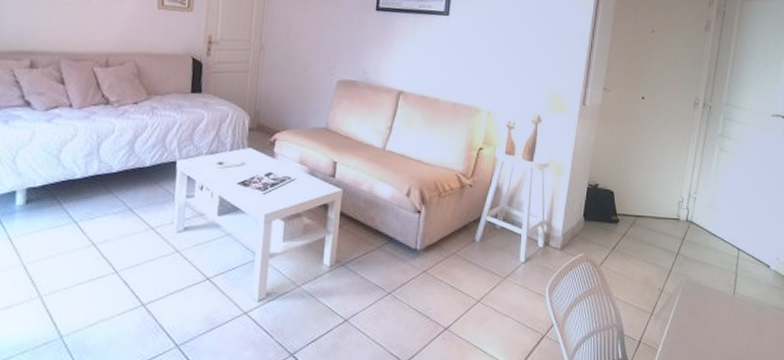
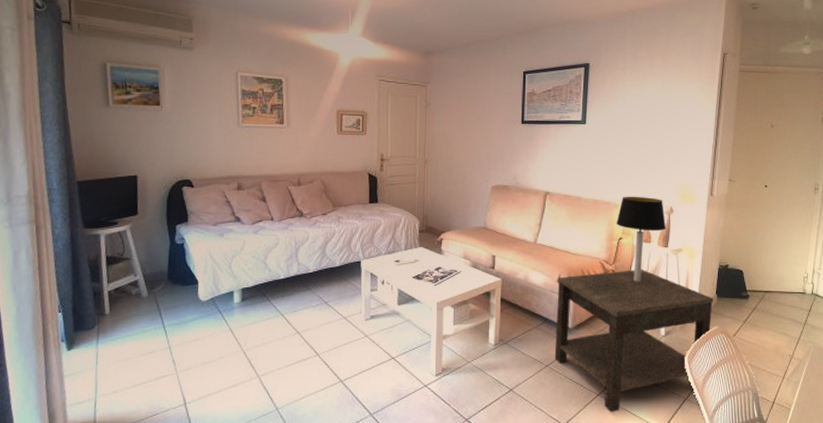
side table: none [398,184,580,350] -> present [554,269,714,413]
table lamp: none [477,101,532,200] -> present [616,197,666,282]

